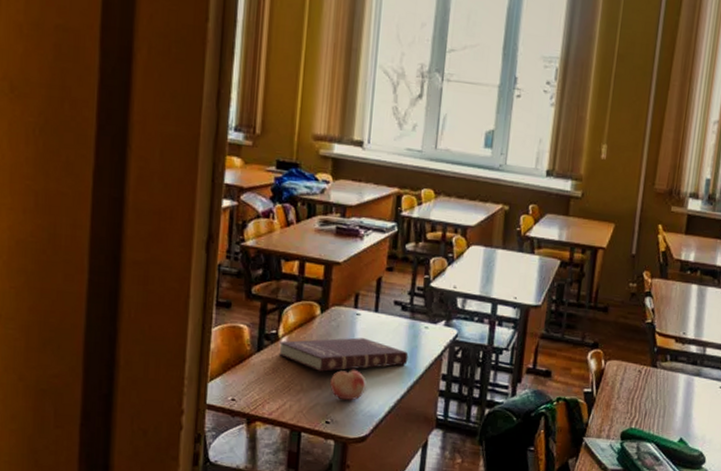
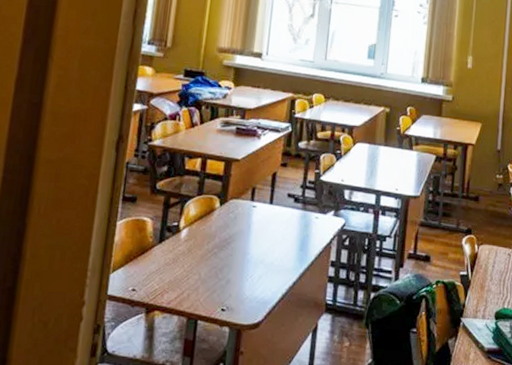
book: present [279,337,409,372] -> none [179,228,300,261]
fruit: present [330,369,366,401] -> none [226,258,261,289]

